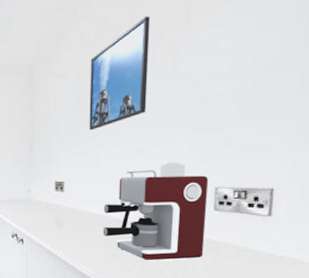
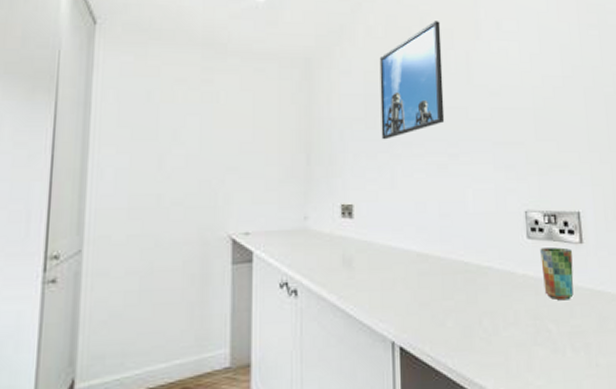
coffee maker: present [102,162,209,261] -> none [404,181,524,310]
cup: none [224,219,259,261] -> present [540,247,574,301]

